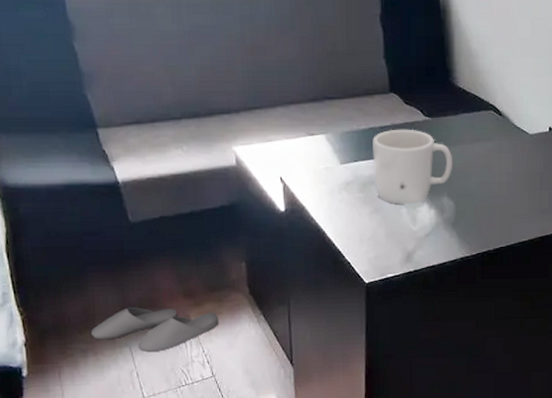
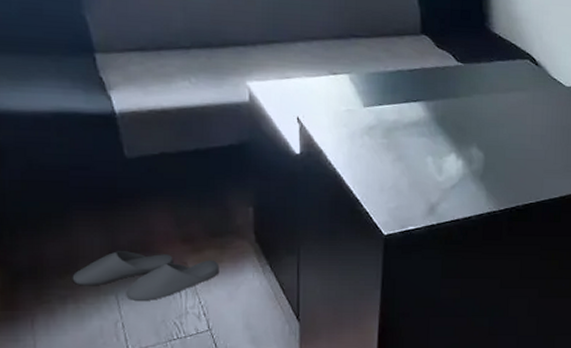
mug: present [372,129,453,204] -> none [399,73,485,153]

